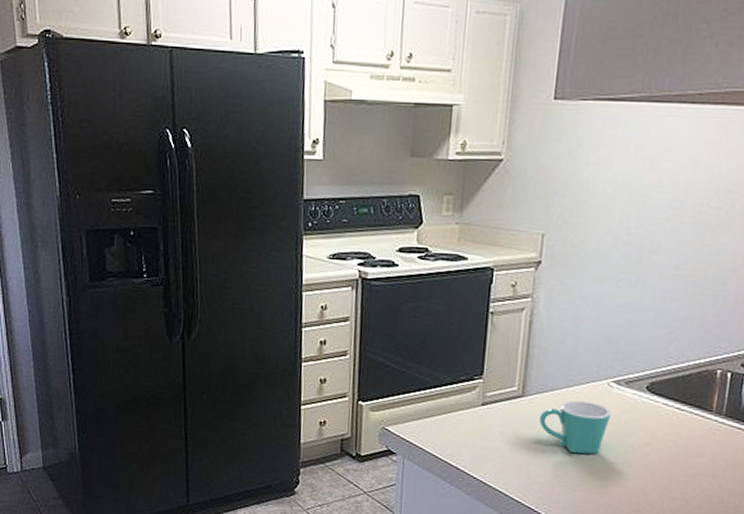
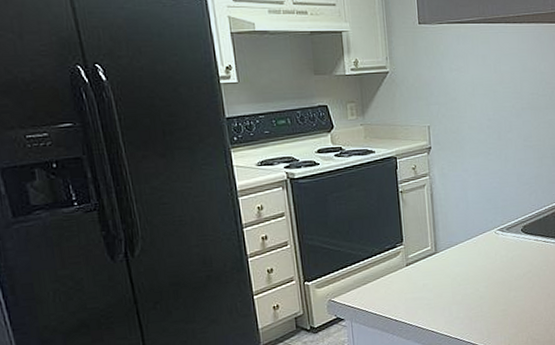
mug: present [539,401,612,454] -> none [451,248,502,290]

